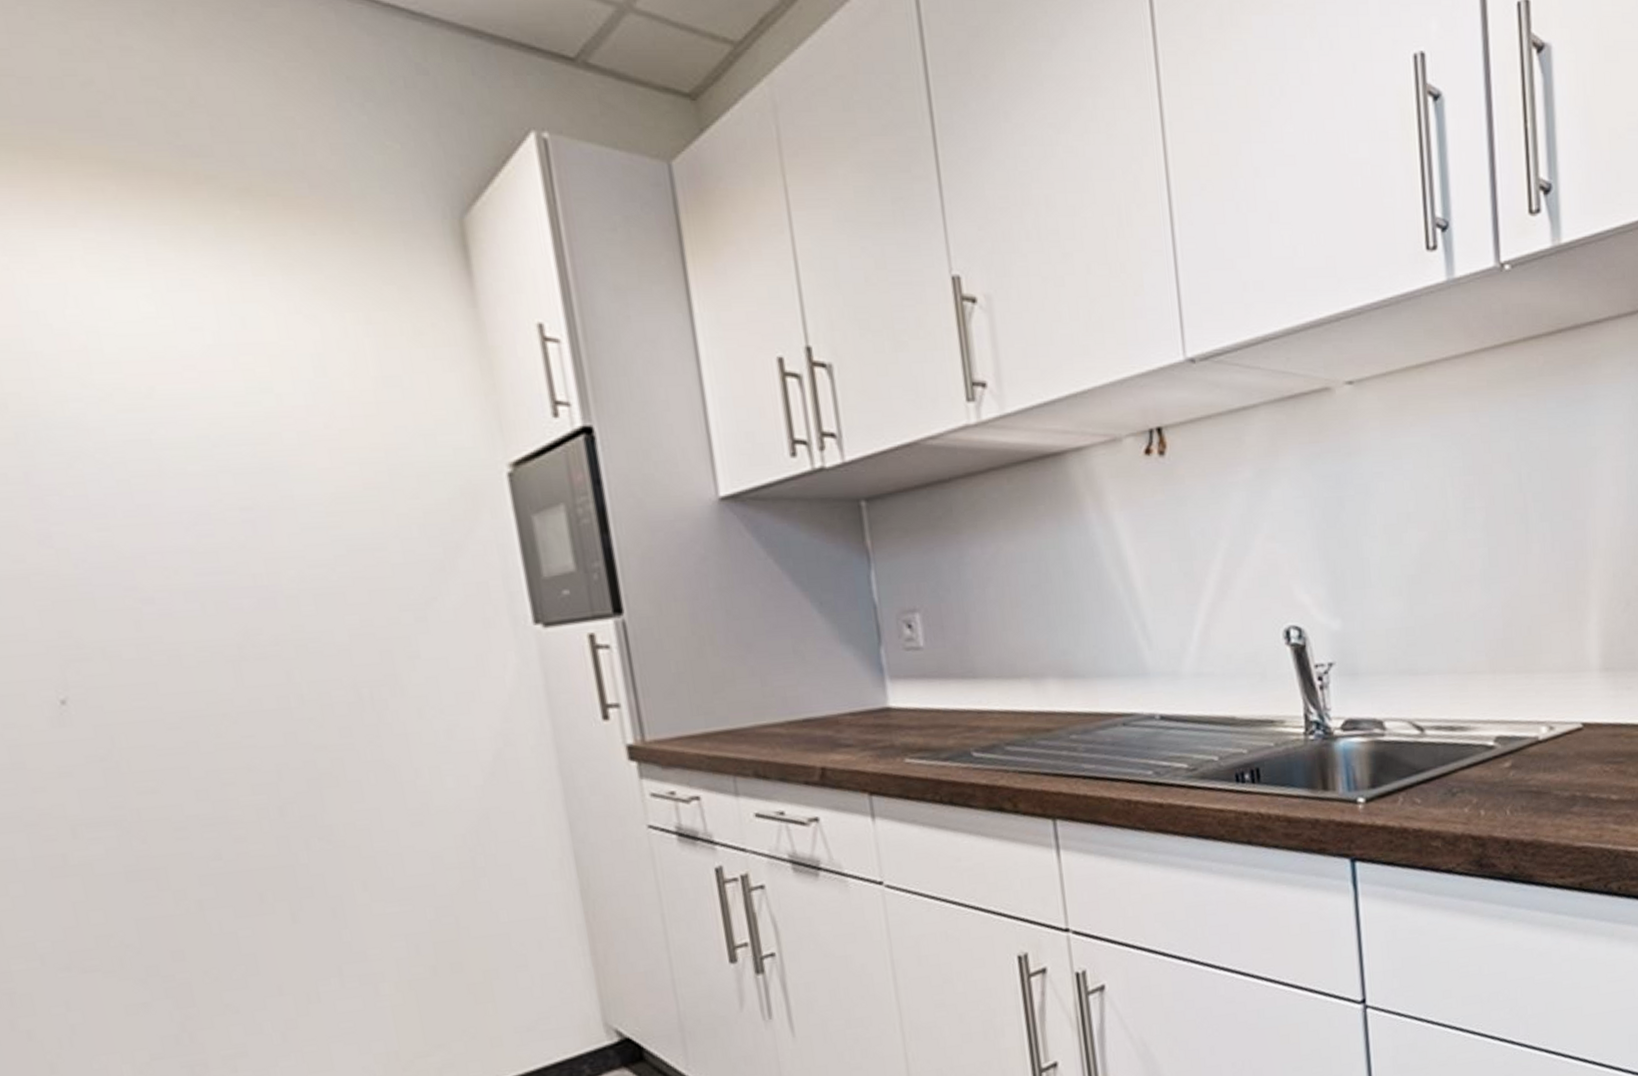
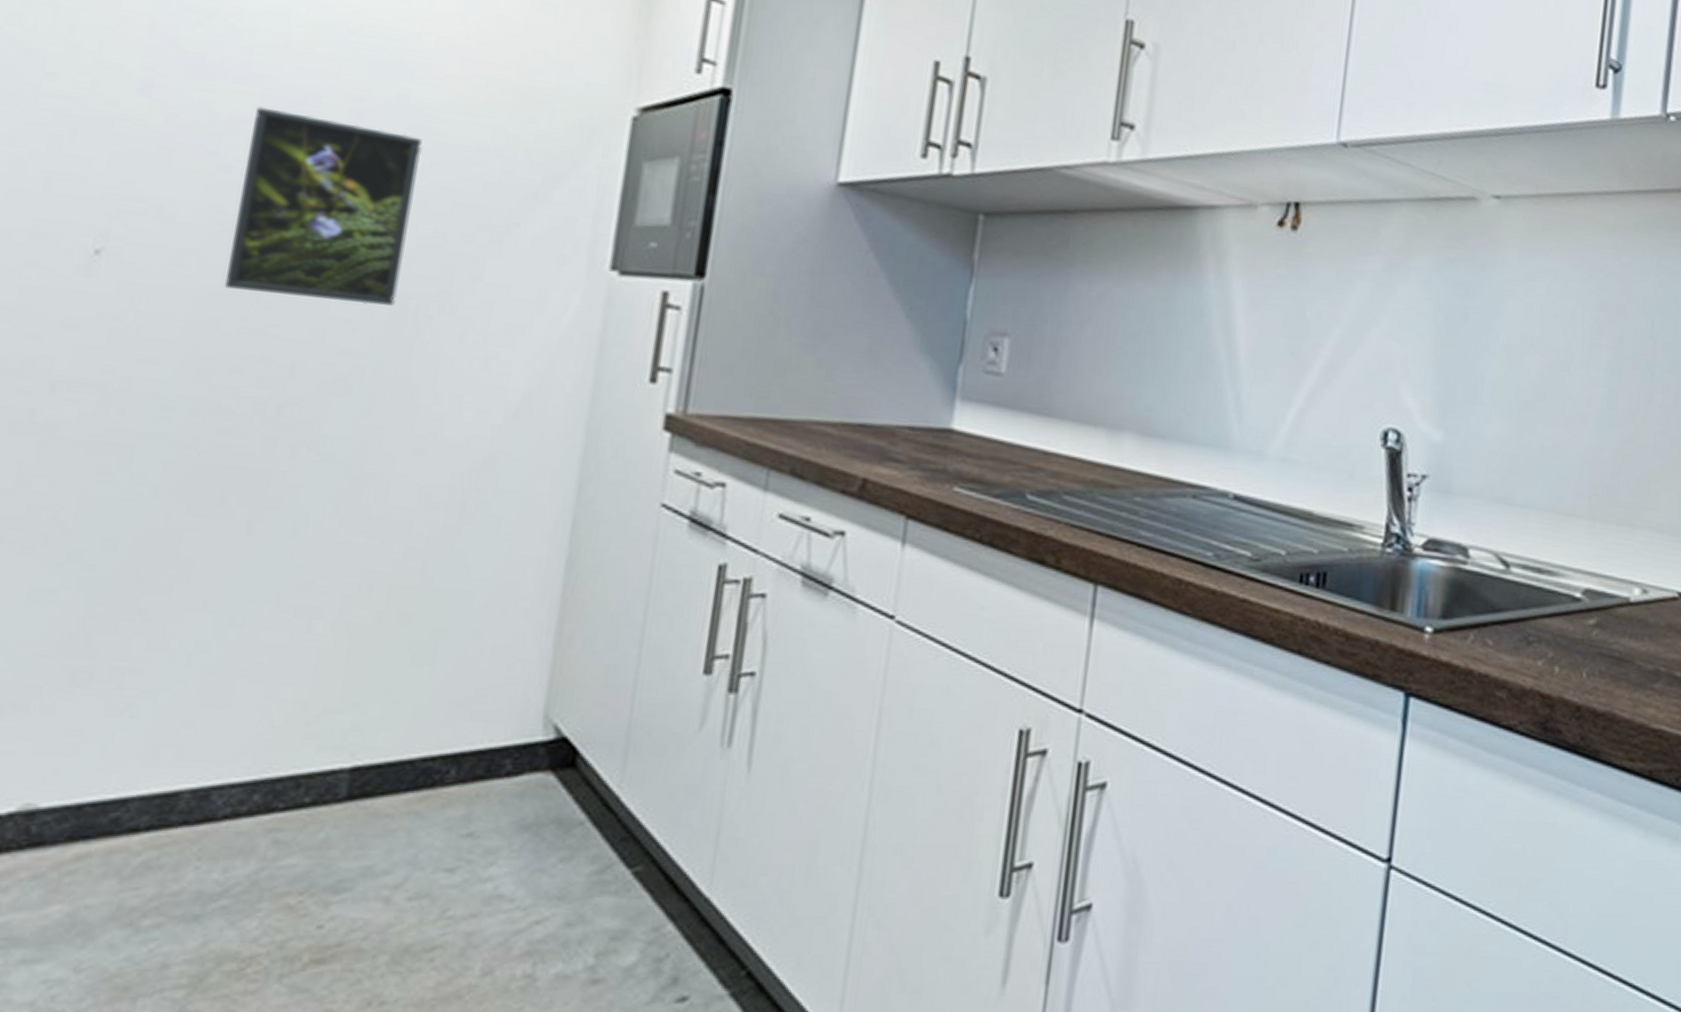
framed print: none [155,534,349,711] -> present [224,106,423,306]

